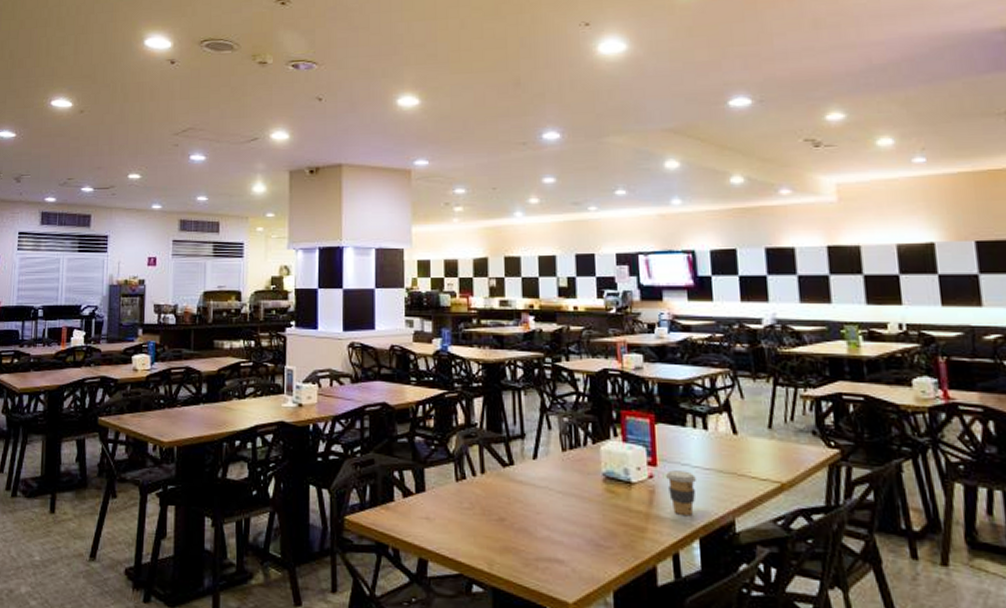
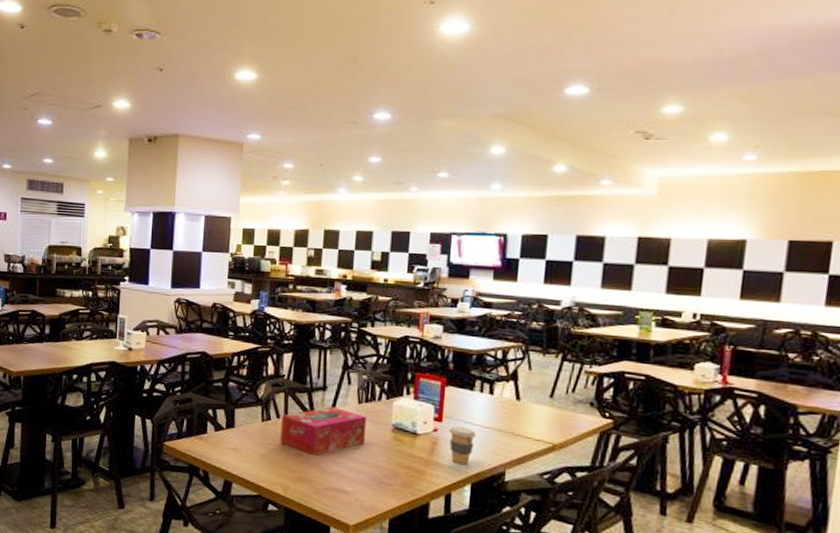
tissue box: none [478,457,575,520] -> present [280,406,367,456]

